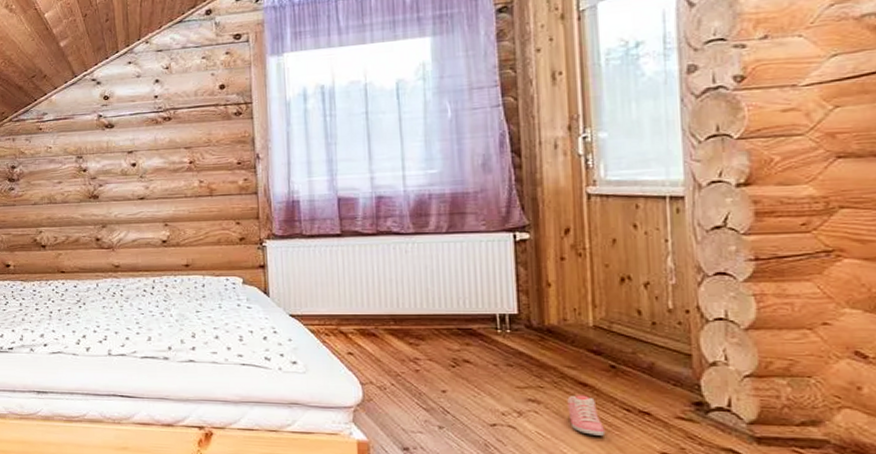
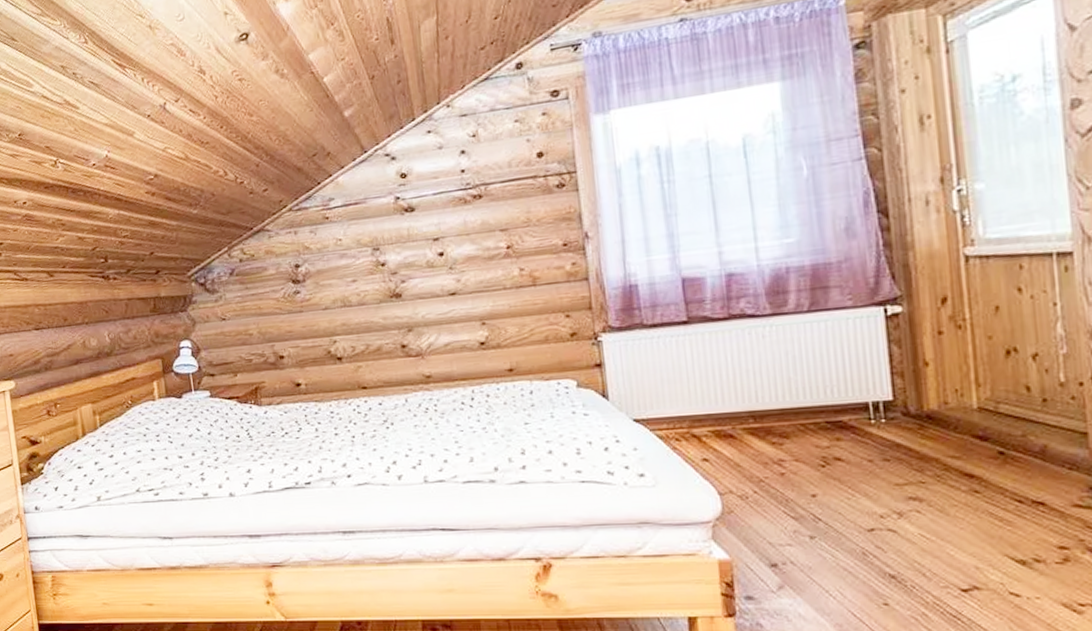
sneaker: present [567,395,606,436] -> none [952,488,996,533]

